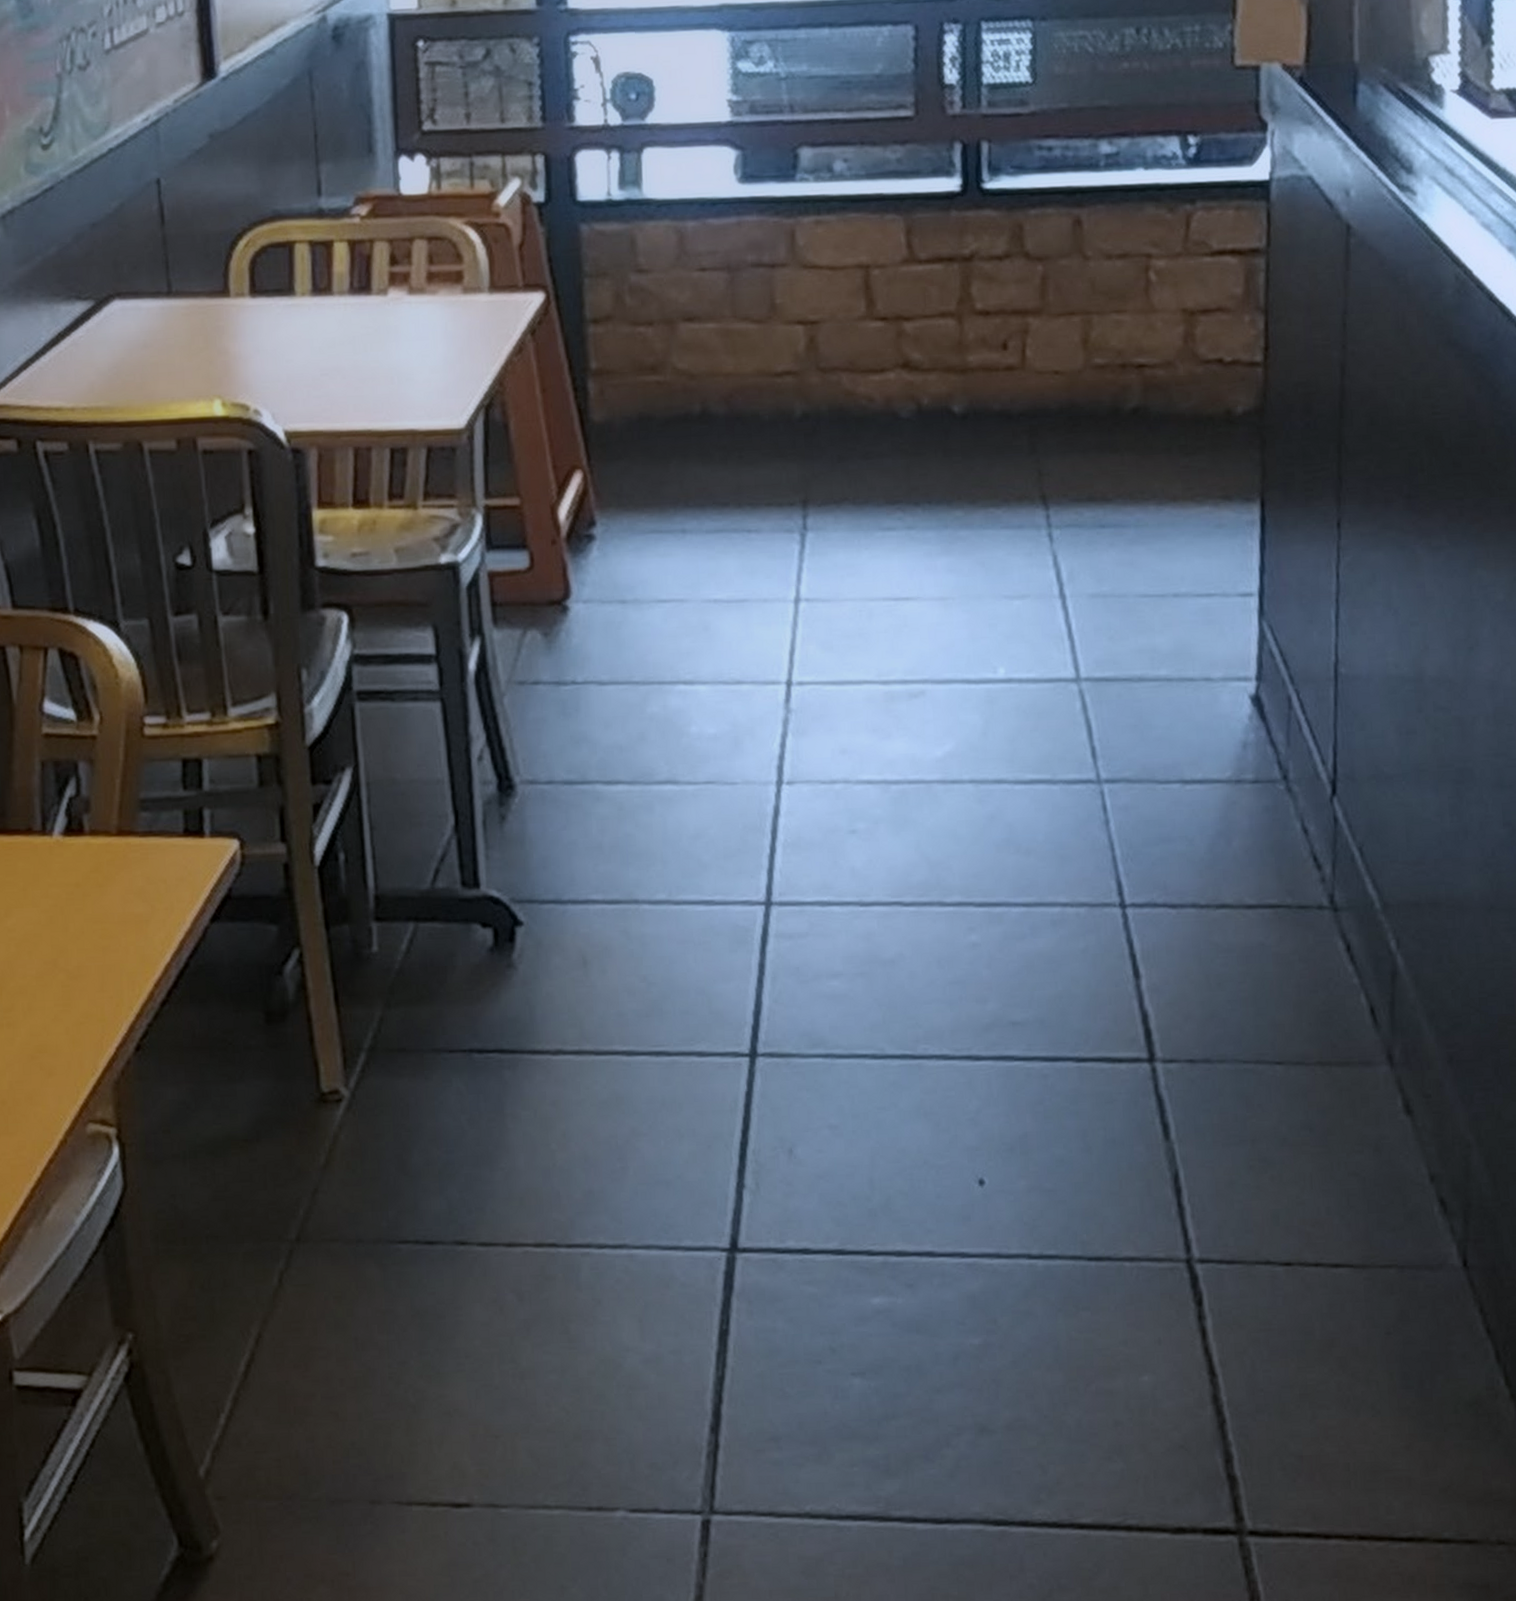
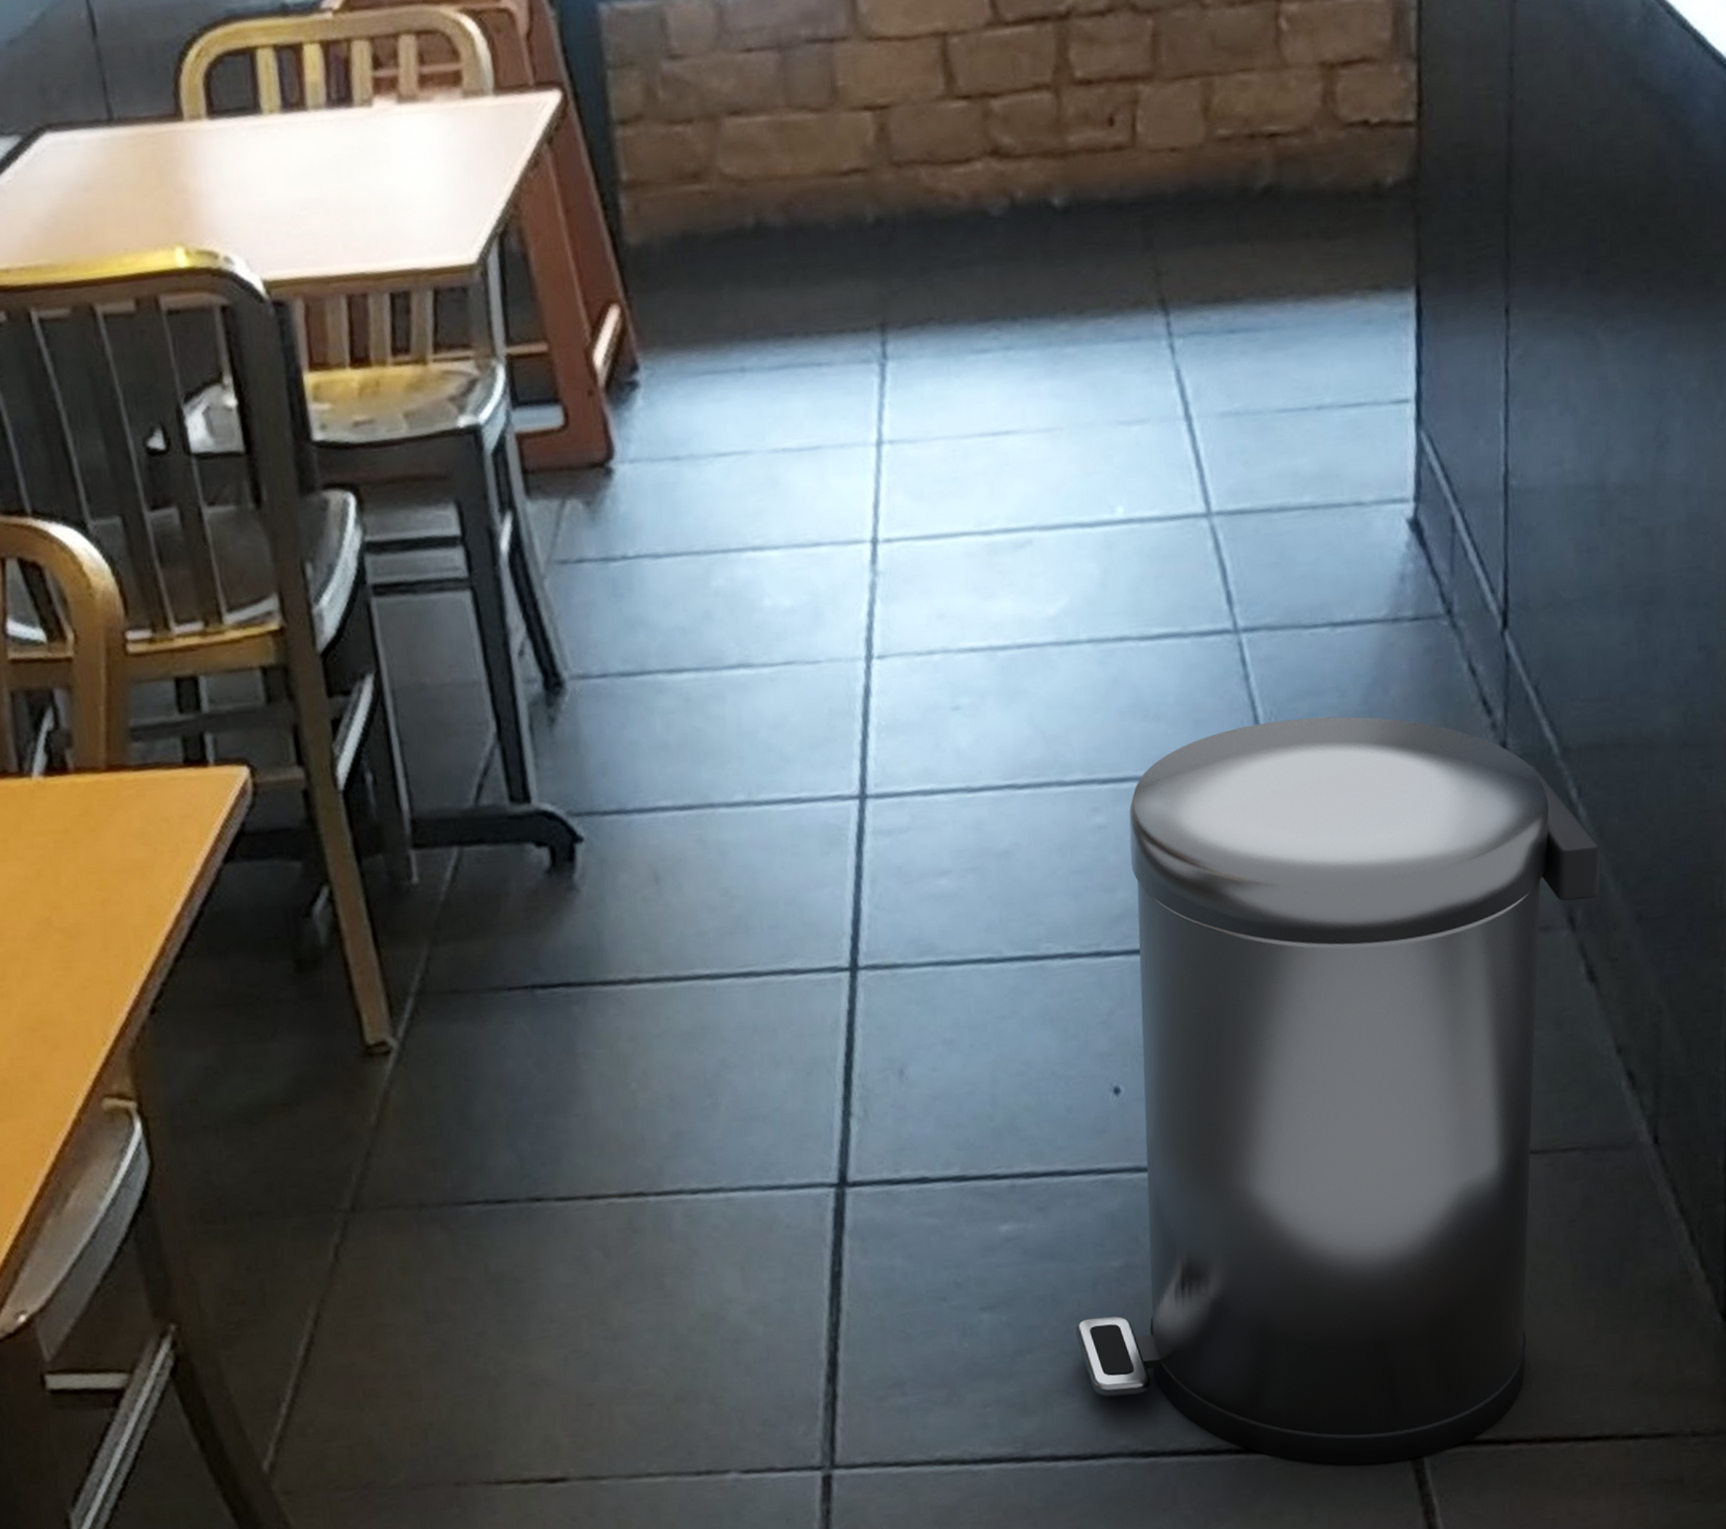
pedal bin: none [936,861,1417,1549] -> present [1075,716,1602,1465]

